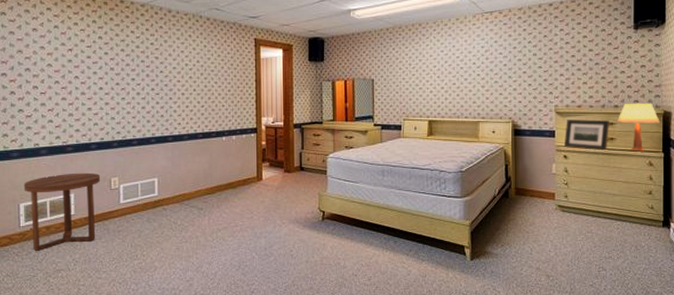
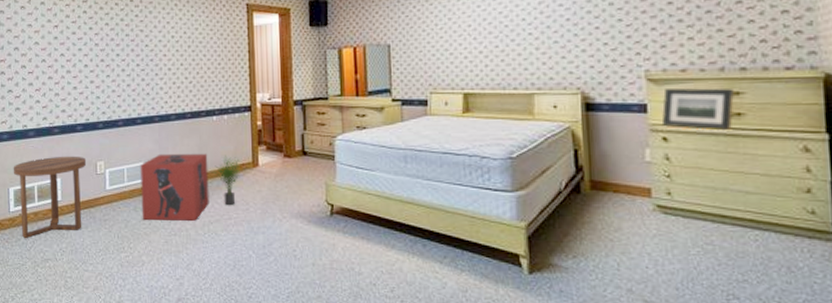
storage box: none [154,169,218,230] -> present [140,153,209,221]
potted plant: none [219,170,246,214] -> present [210,154,240,205]
table lamp: present [616,101,660,152] -> none [745,61,819,132]

